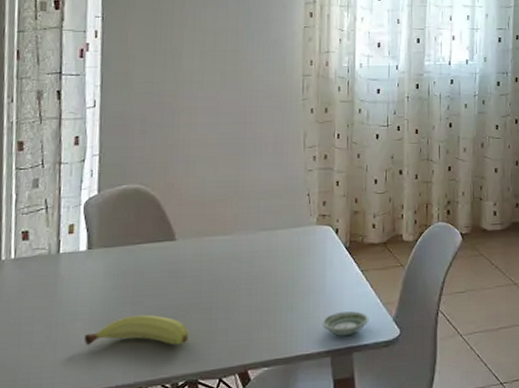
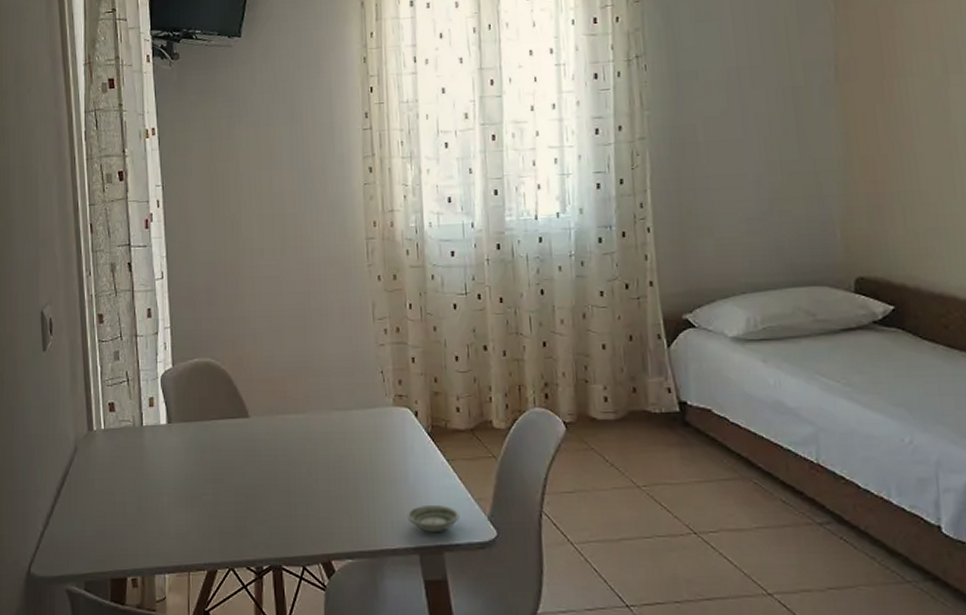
fruit: present [85,314,190,346] -> none [172,493,270,527]

